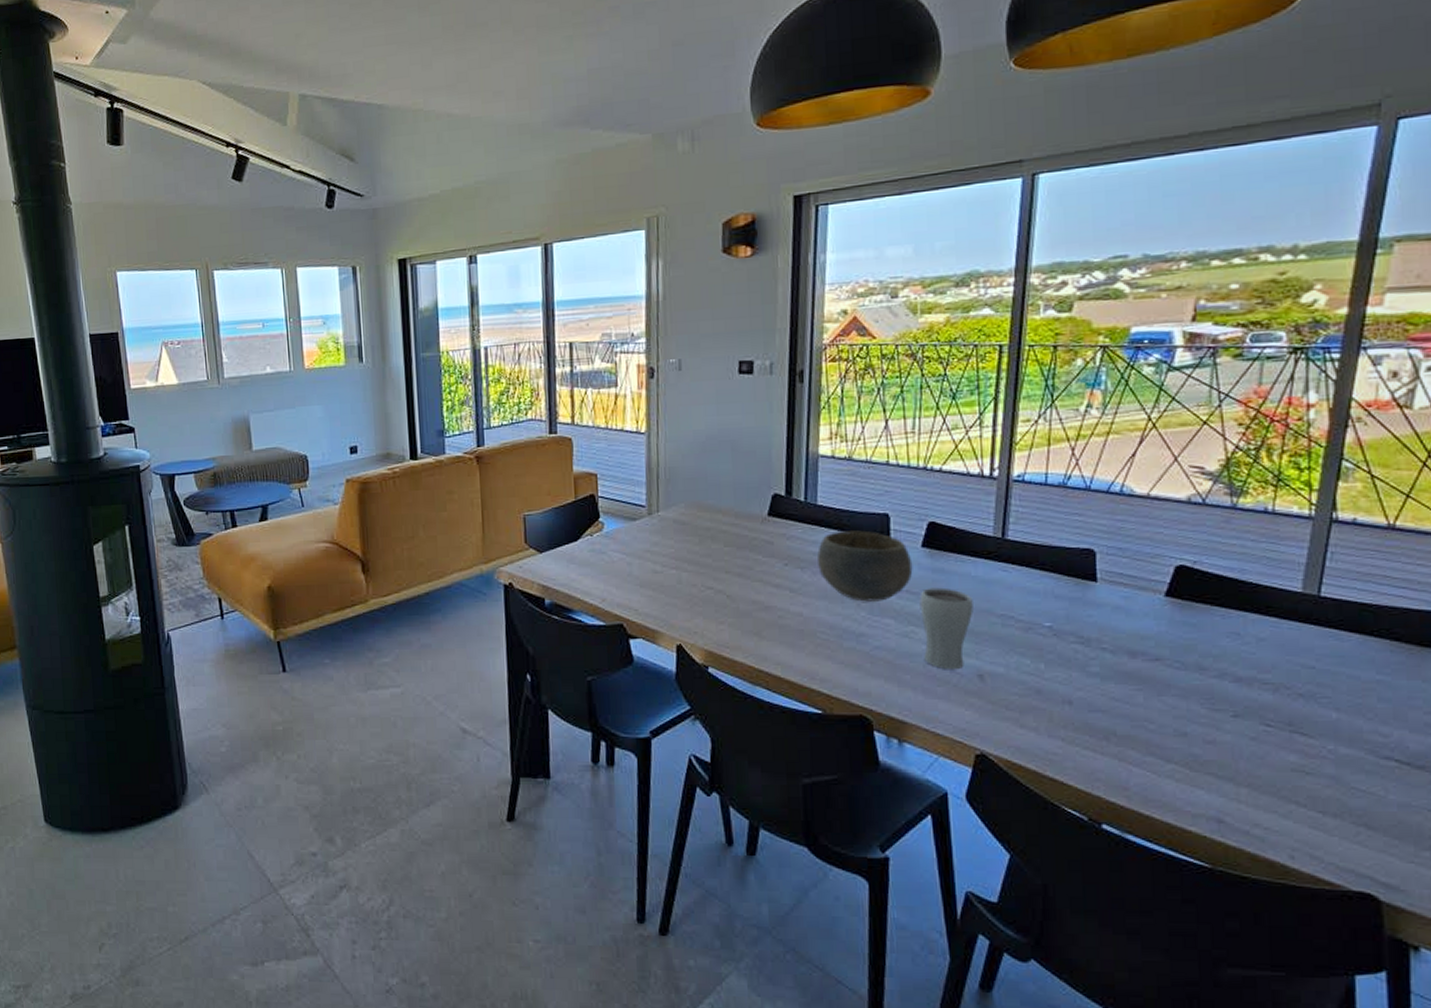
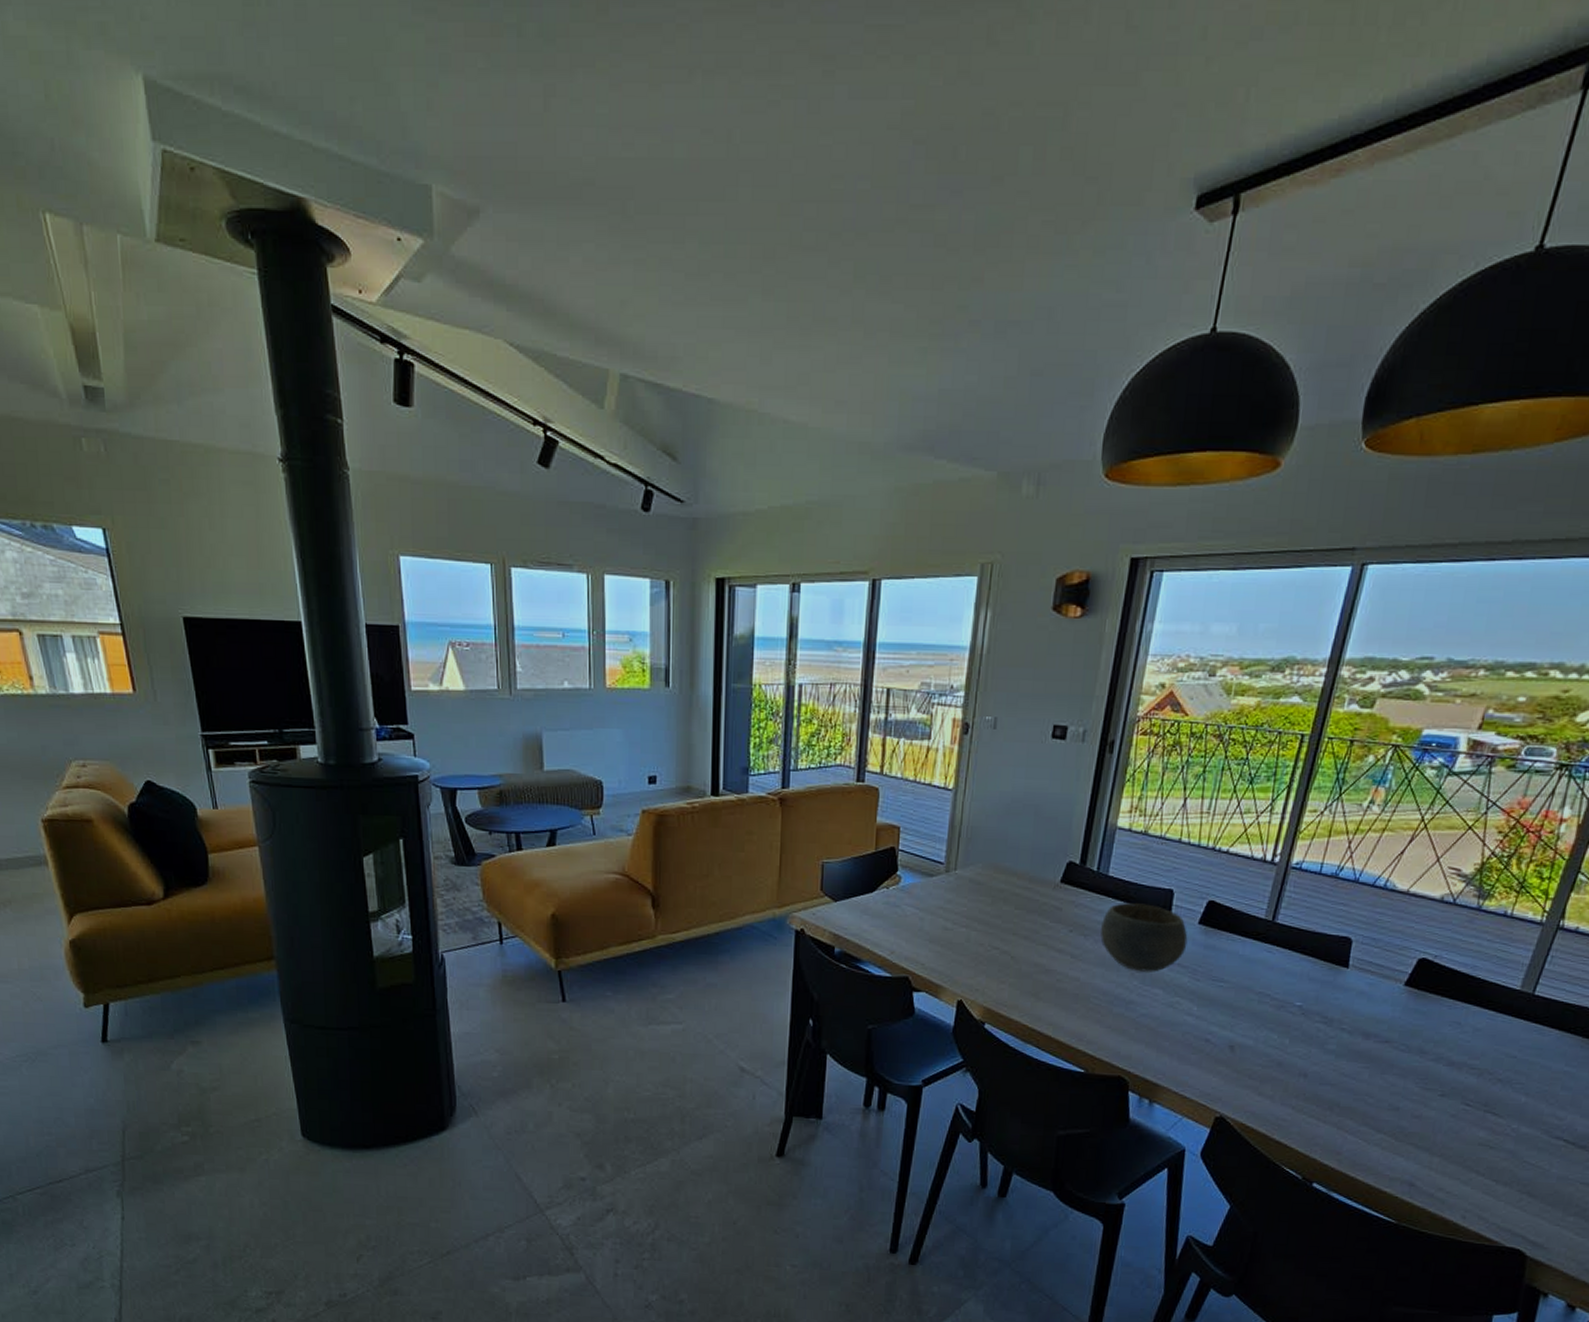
drinking glass: present [919,587,973,670] -> none [1184,963,1237,1040]

